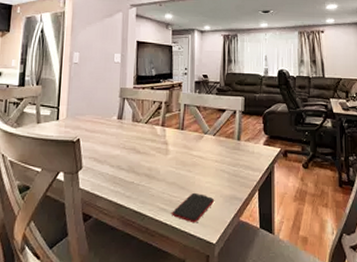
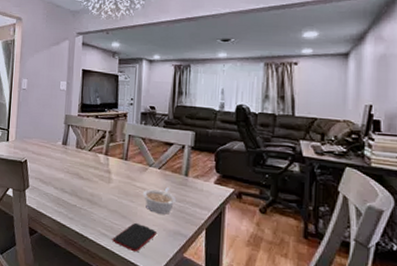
legume: none [199,153,231,180] -> present [142,187,177,214]

